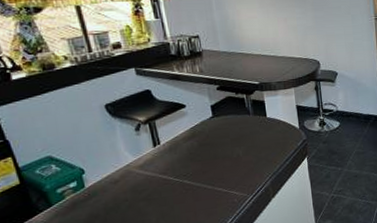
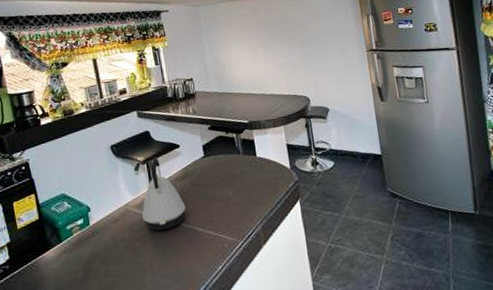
kettle: none [146,117,194,191] -> present [142,157,186,231]

